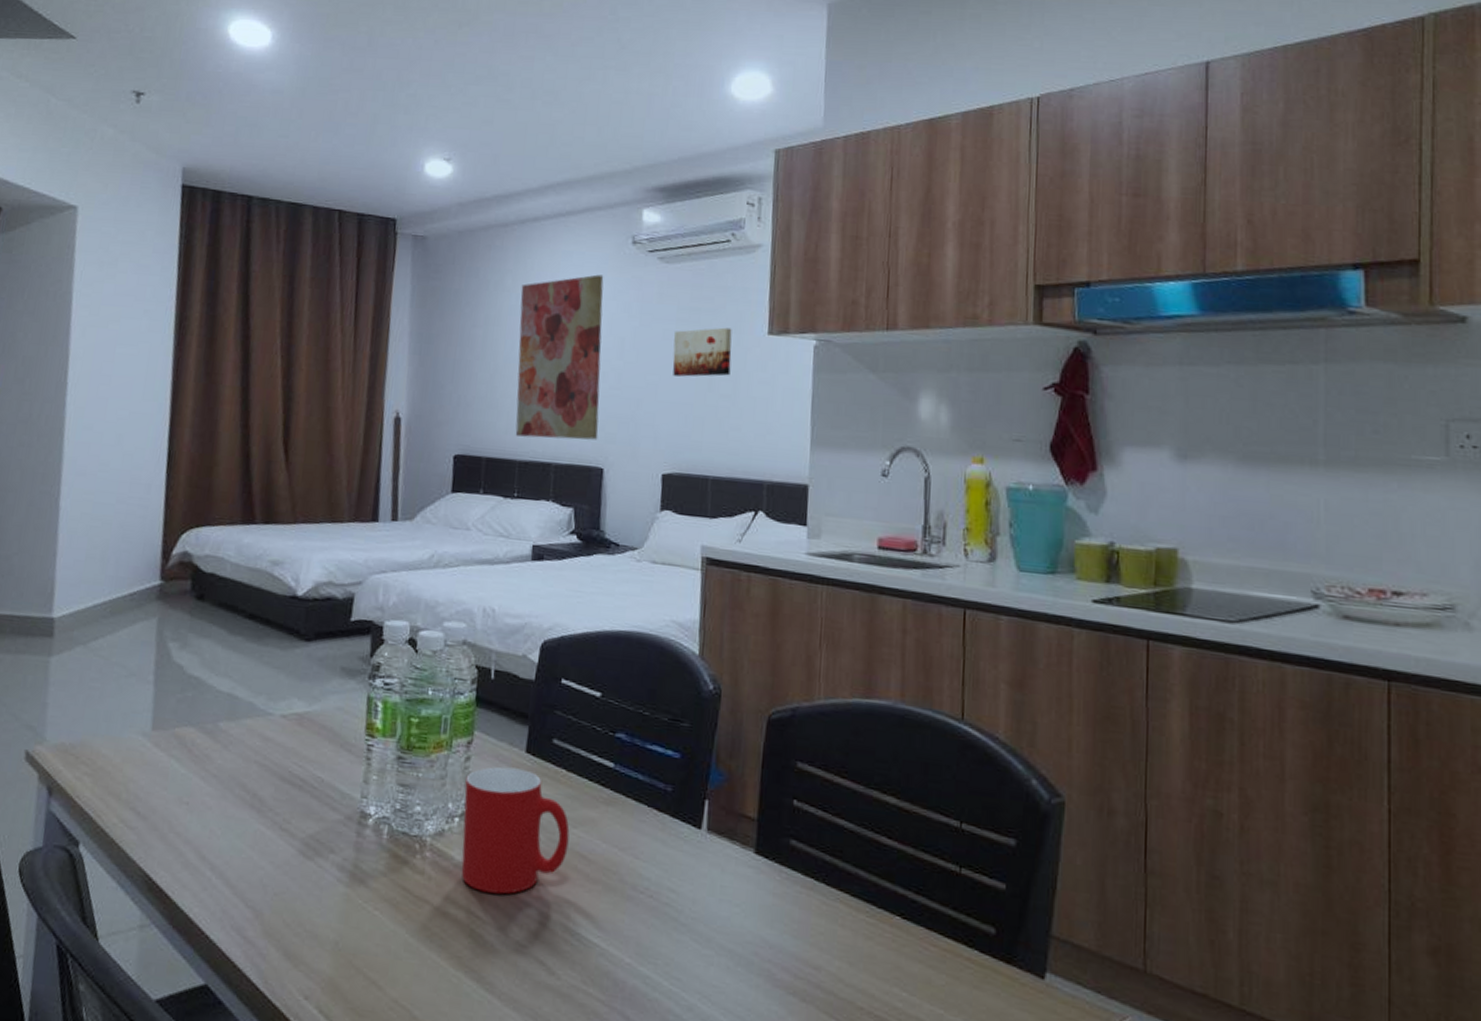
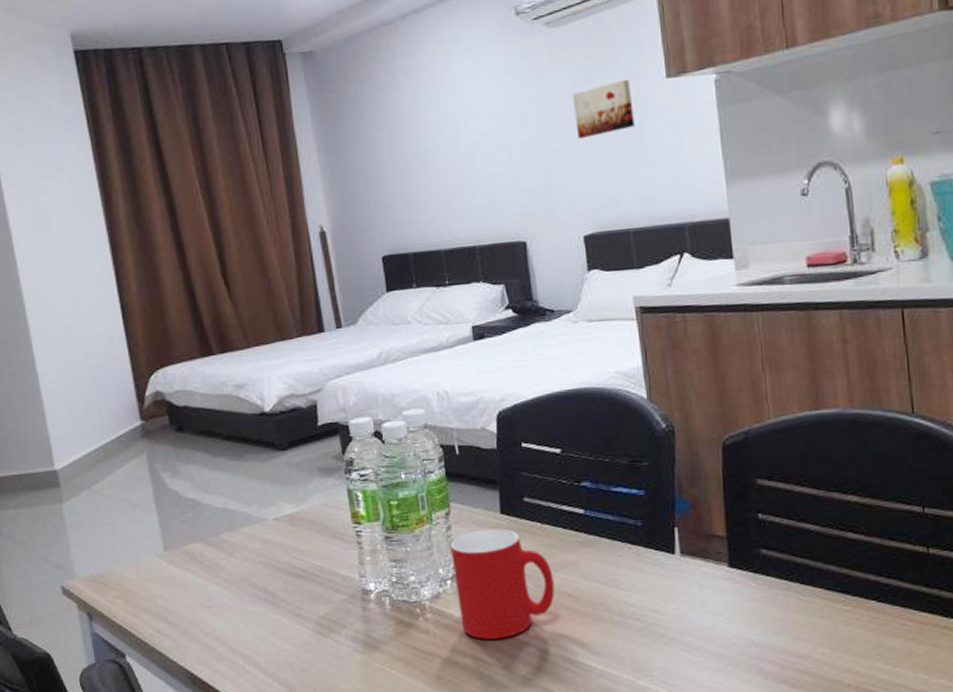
wall art: present [515,274,604,440] -> none [414,53,516,227]

